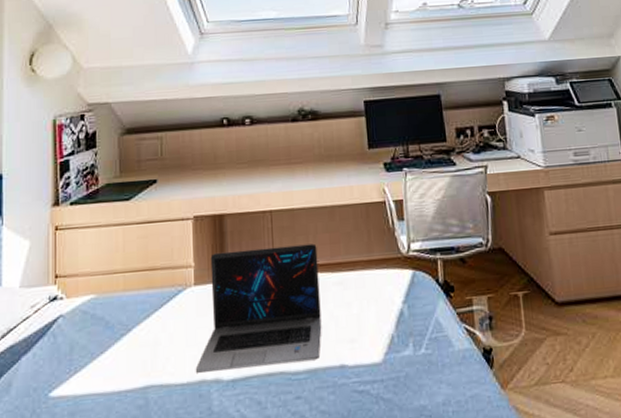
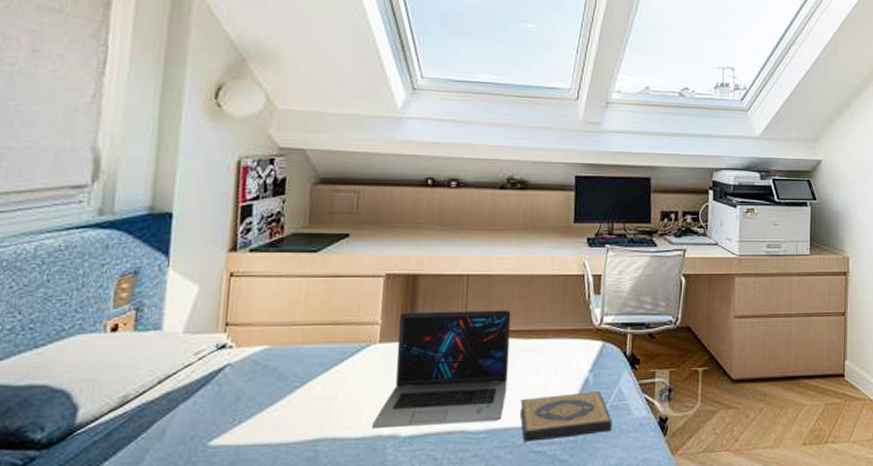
hardback book: none [337,323,434,381] -> present [520,391,612,442]

